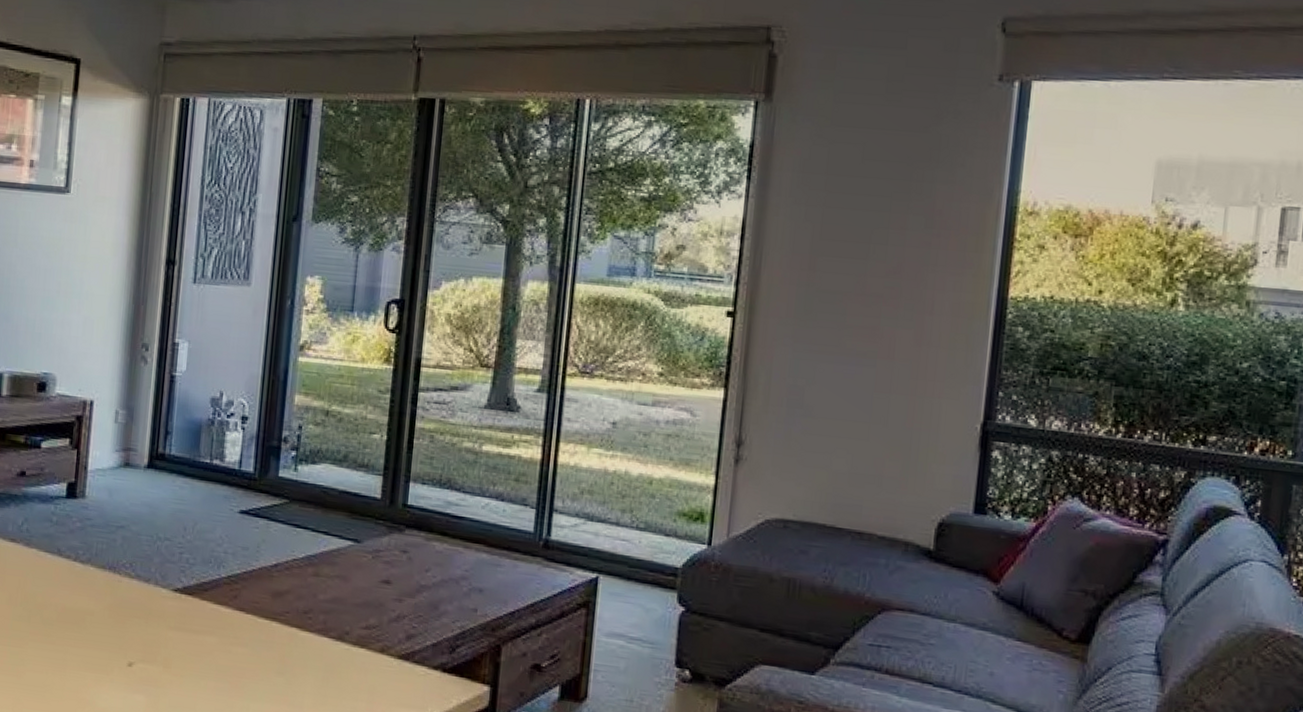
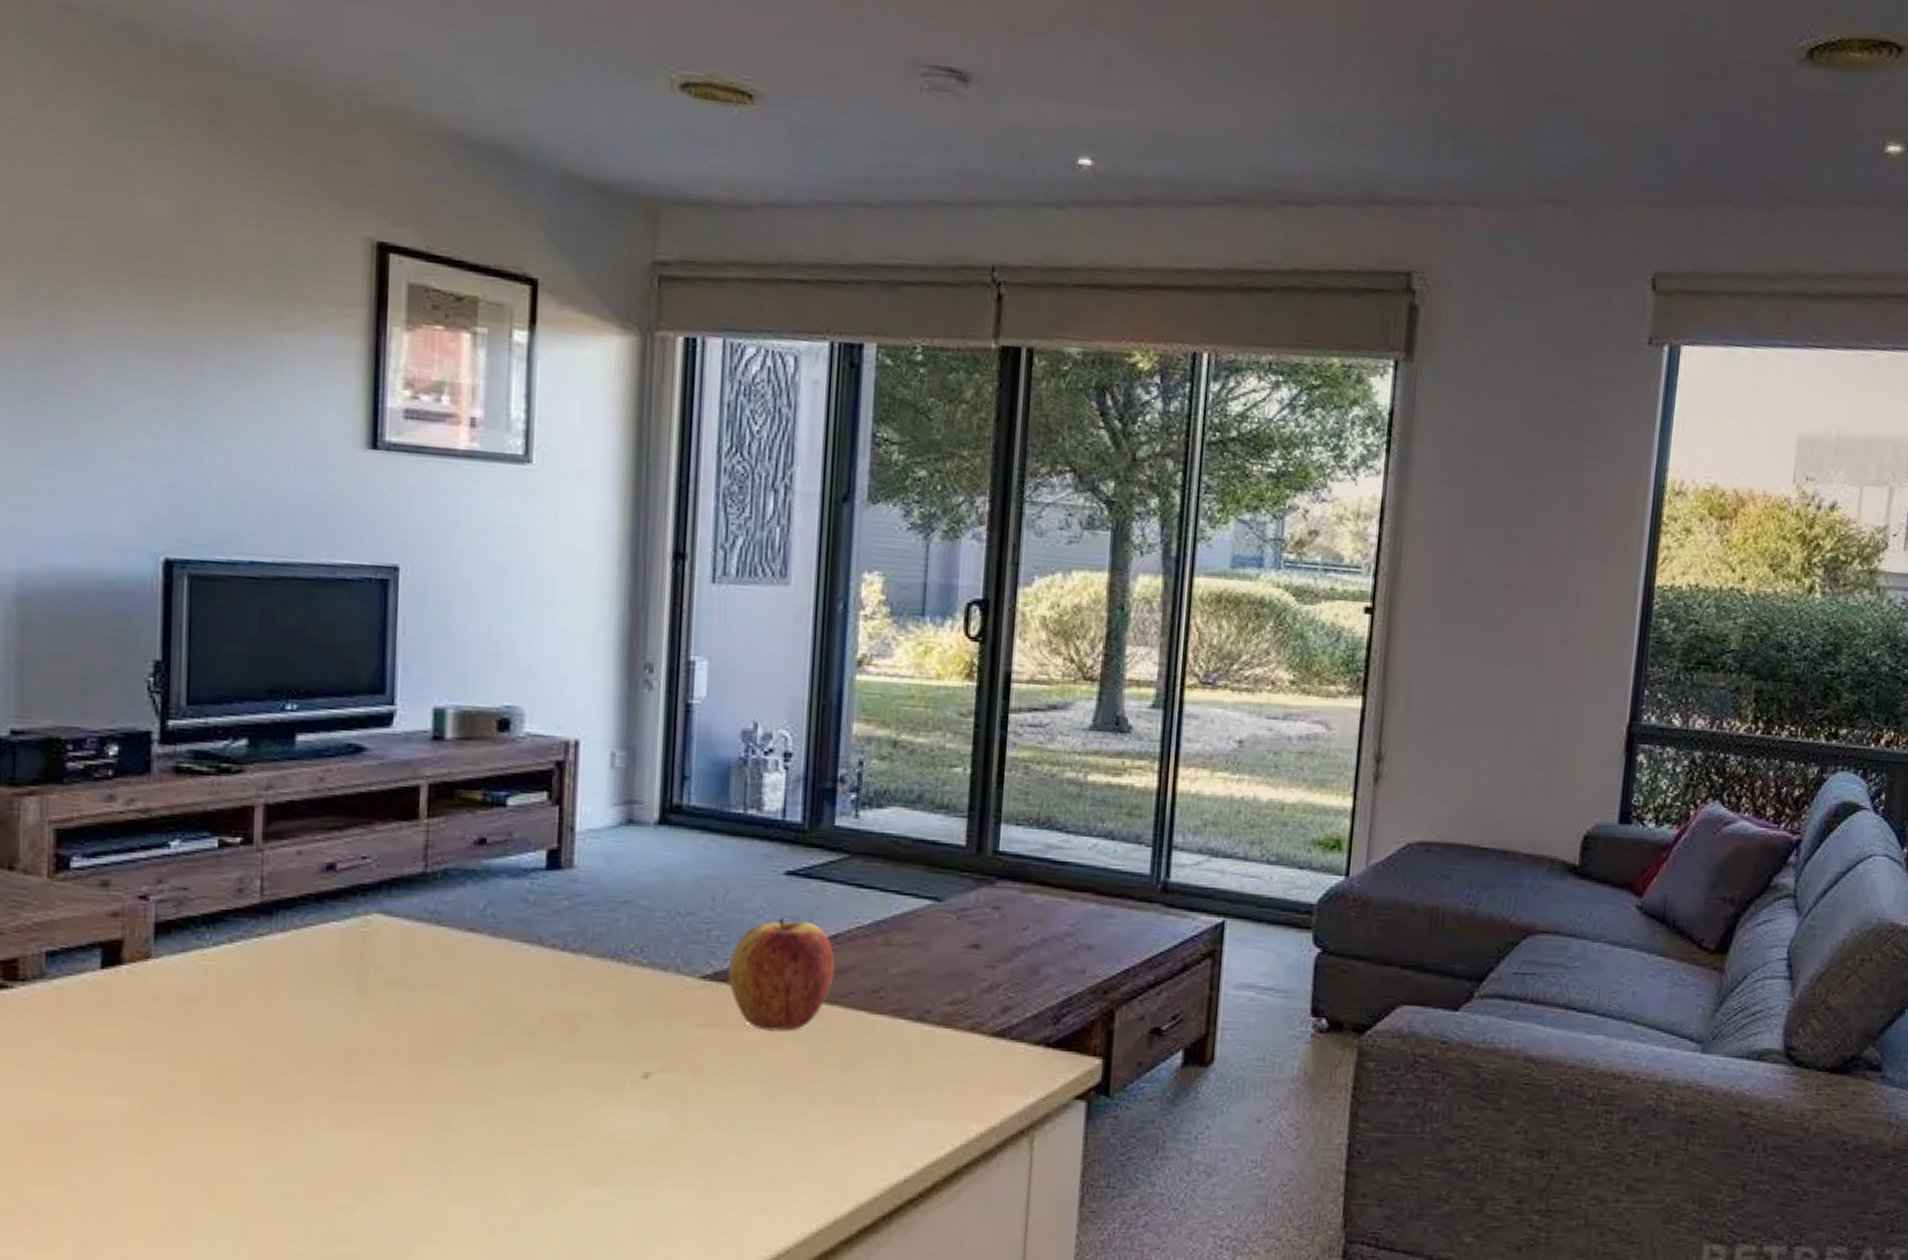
apple: none [193,547,275,639] -> present [727,917,835,1031]

